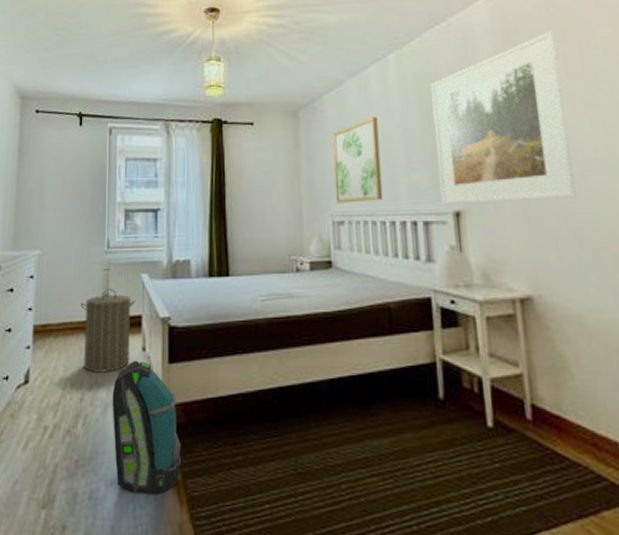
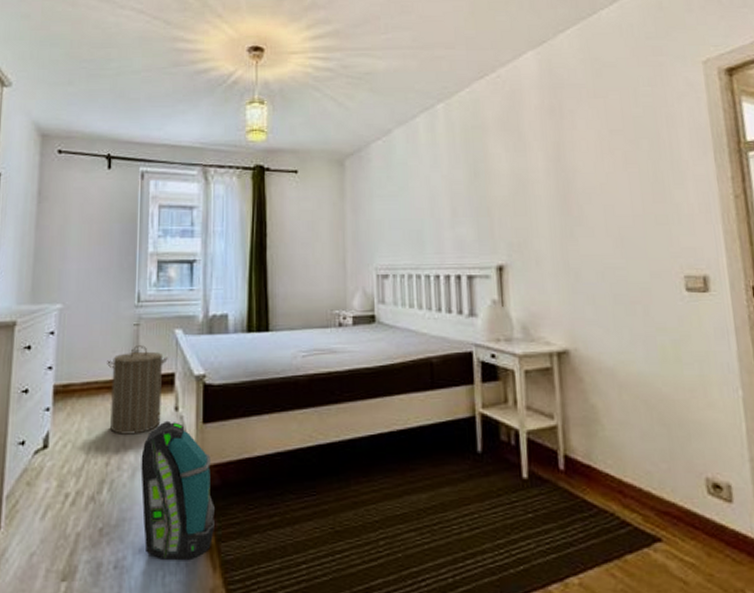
wall art: present [332,116,383,204] -> none [379,167,428,256]
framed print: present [431,31,577,205] -> none [478,87,613,259]

